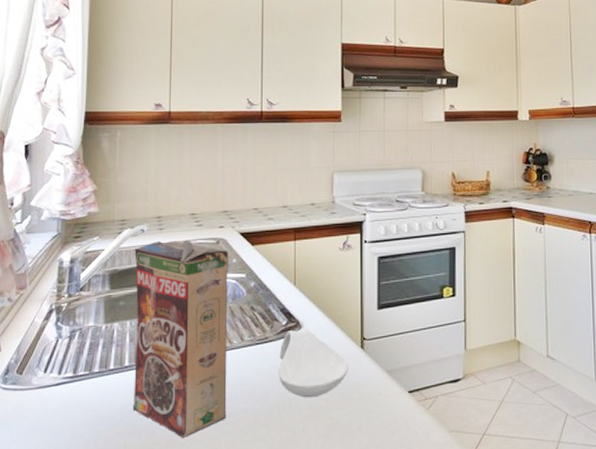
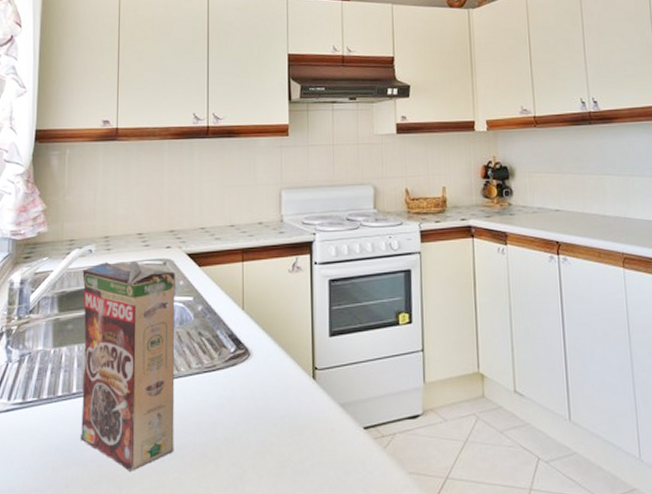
spoon rest: present [279,327,348,398] -> none [227,355,300,432]

